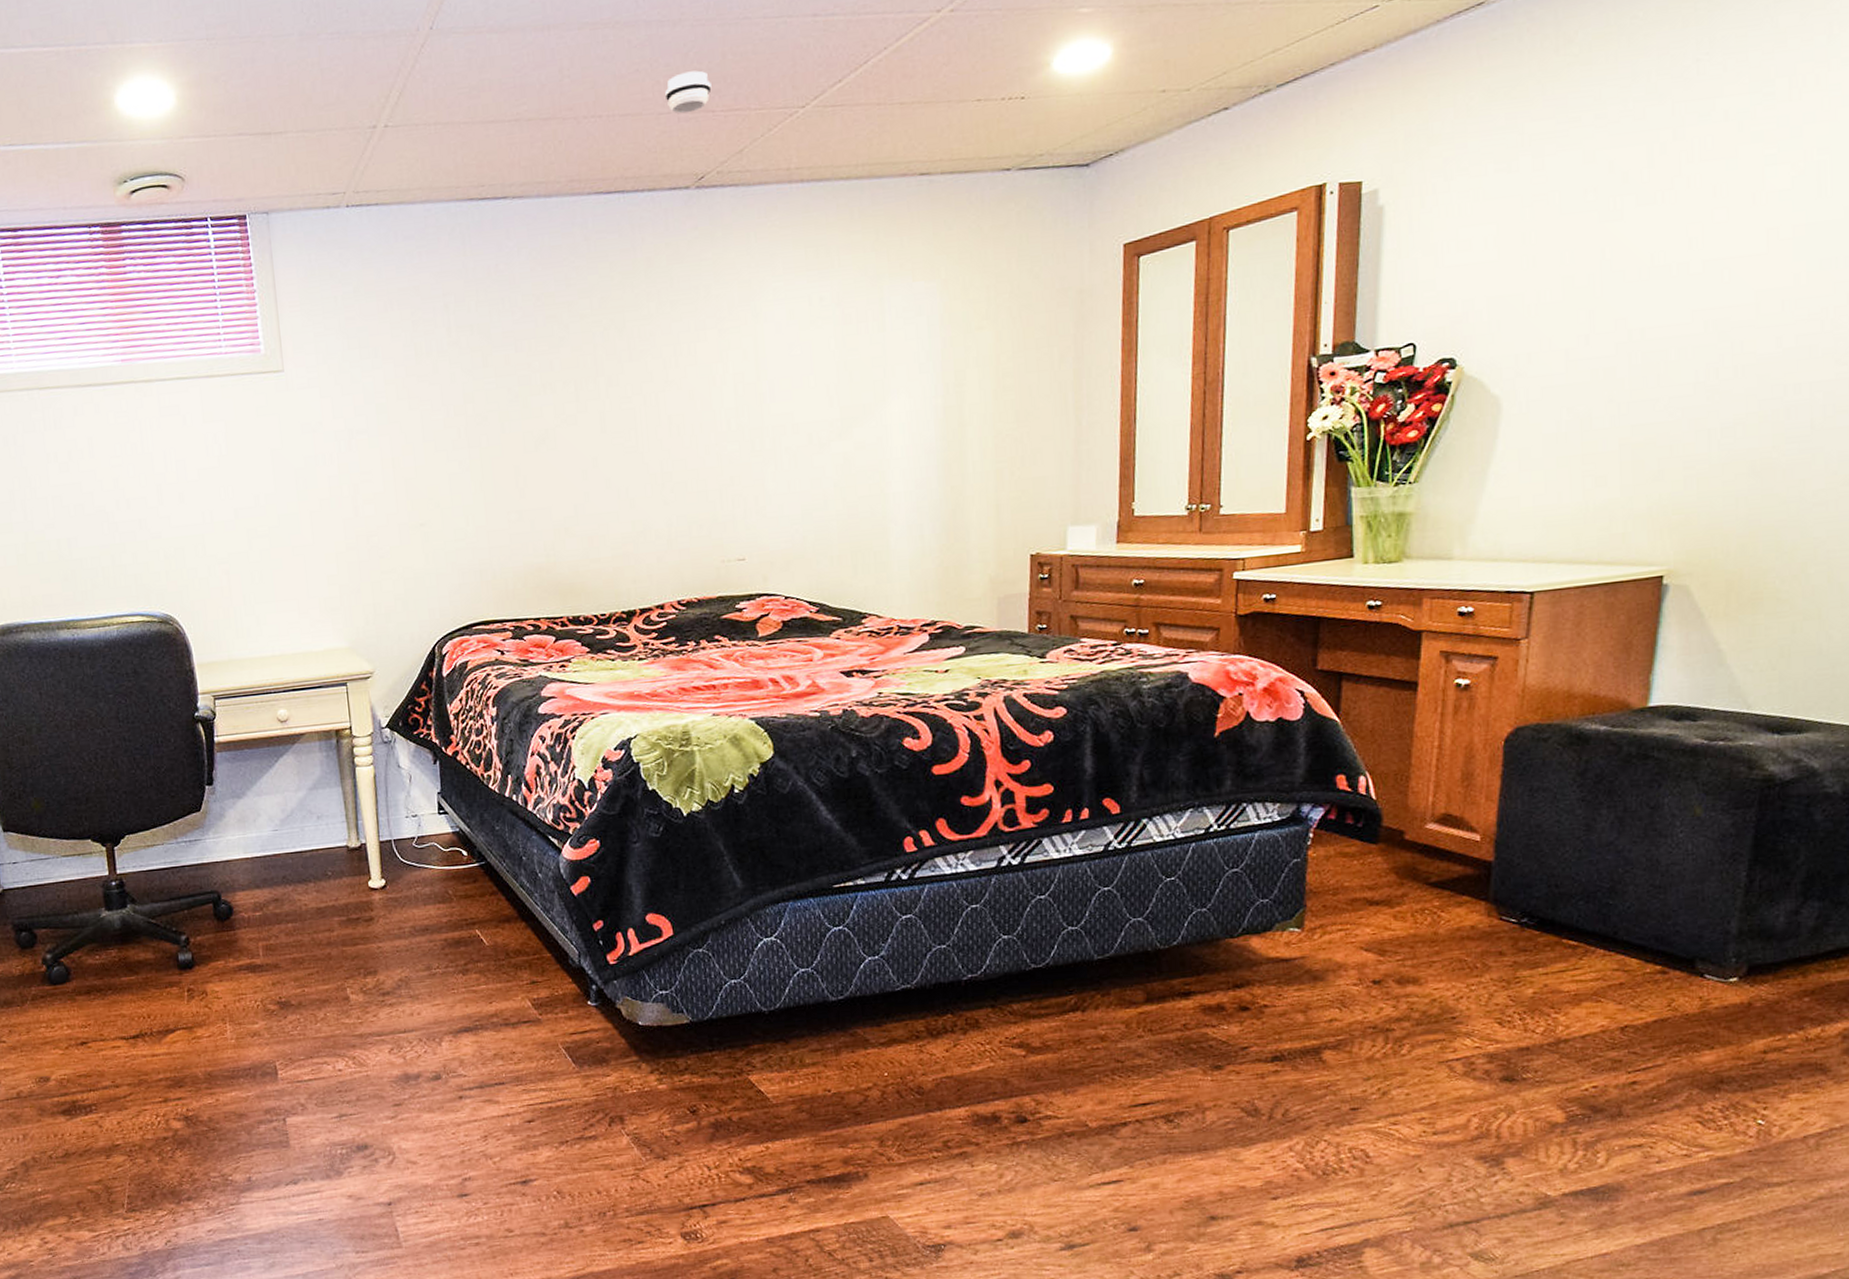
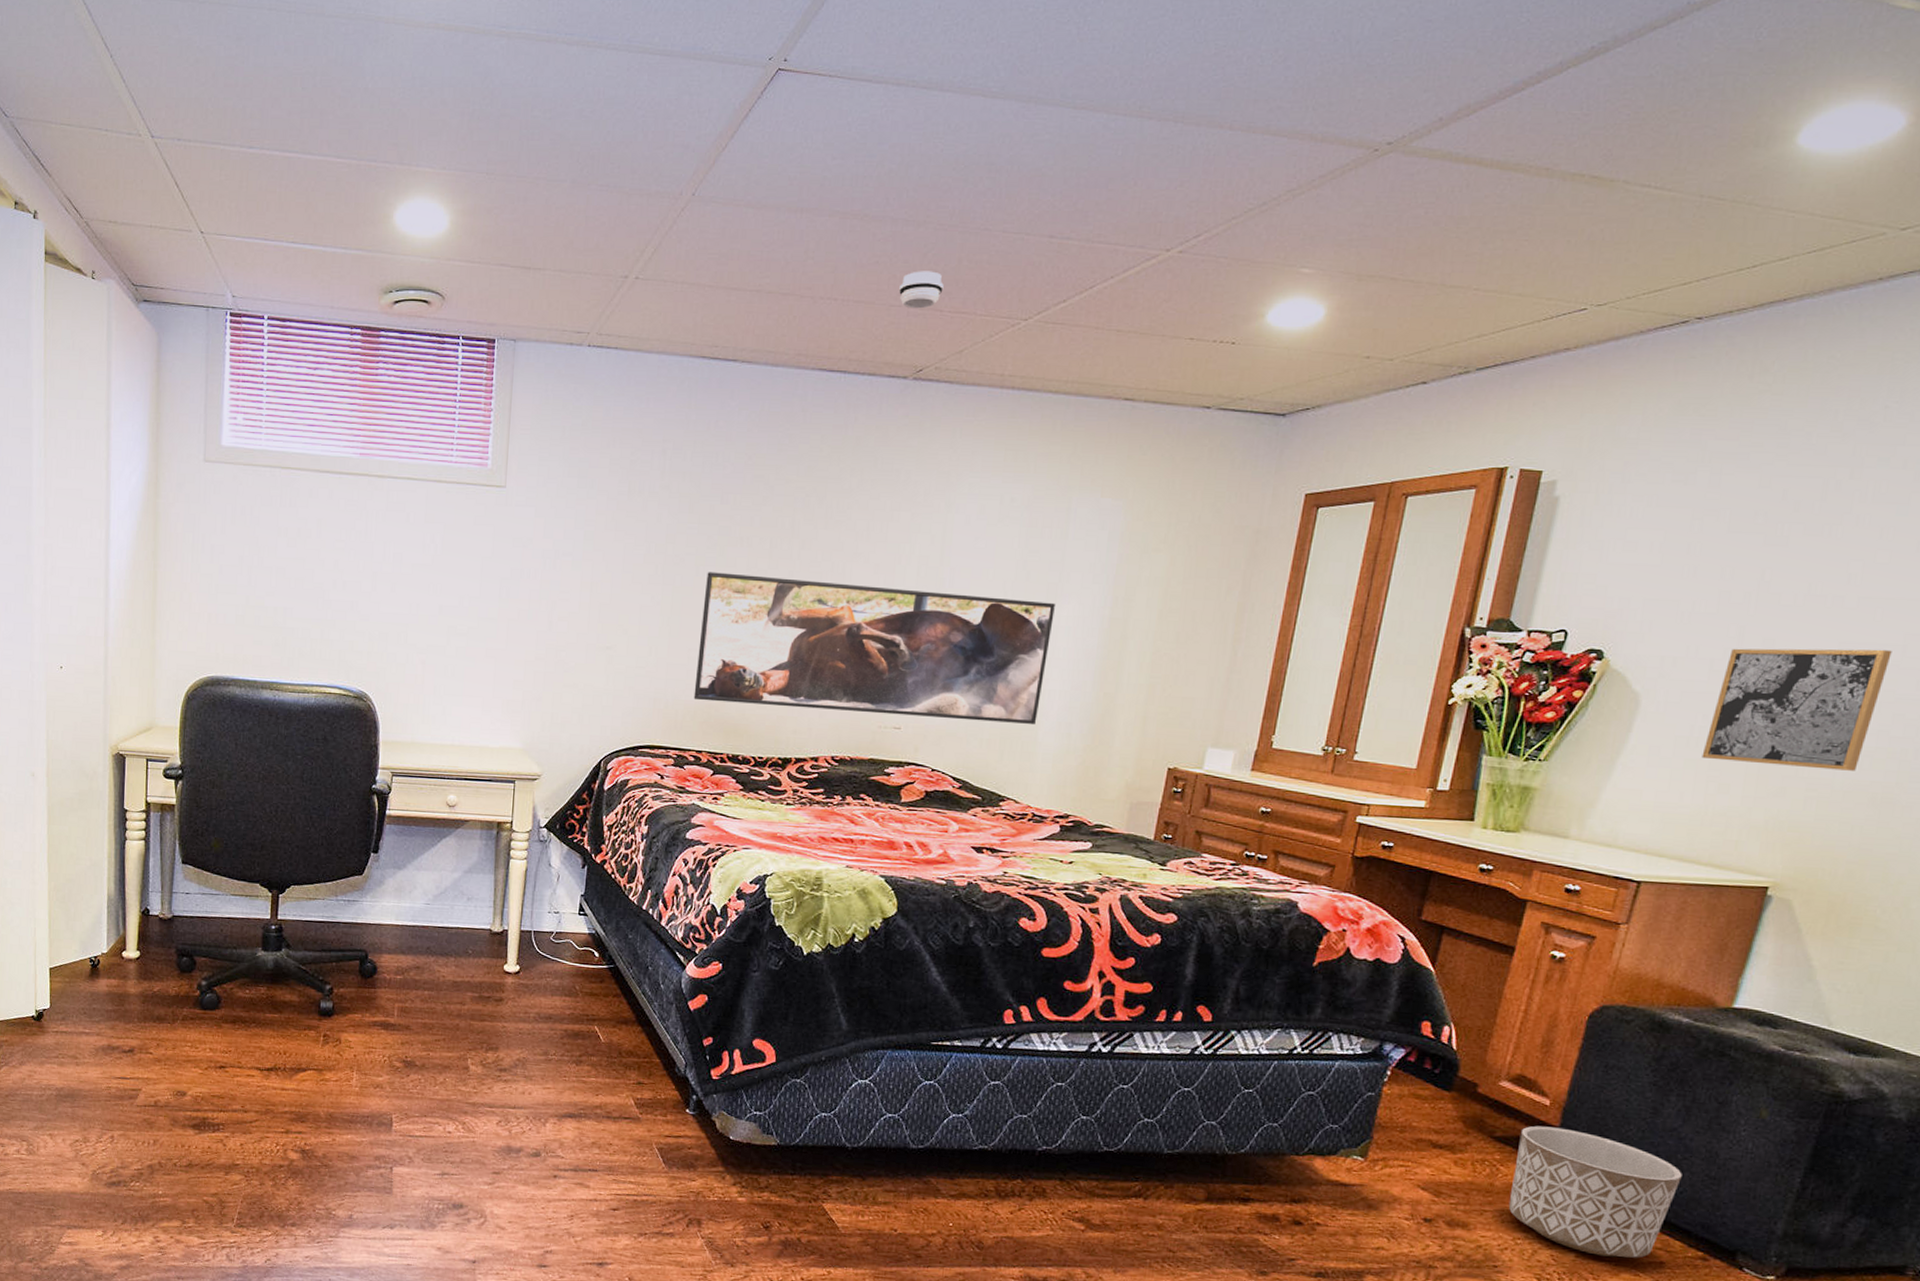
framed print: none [513,400,886,565] -> present [693,572,1055,724]
planter: none [1456,861,1627,988] -> present [1508,1125,1682,1258]
wall art: none [1573,310,1746,453] -> present [1701,648,1892,771]

